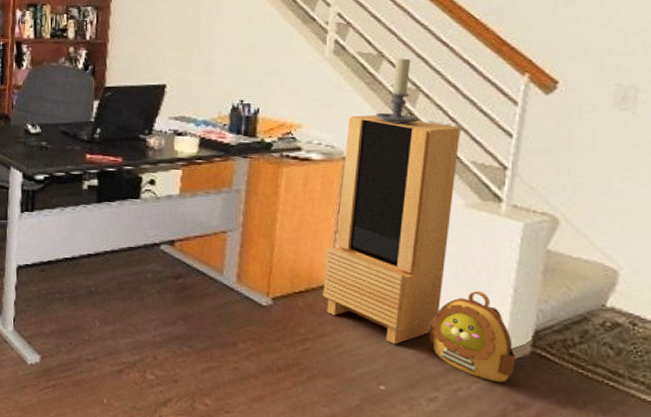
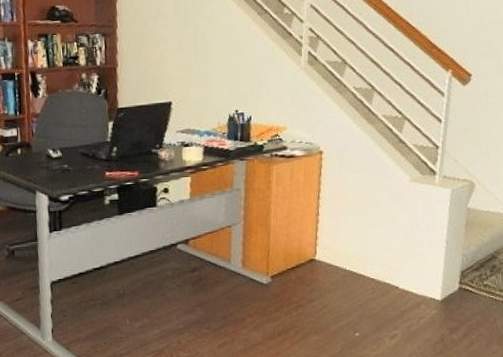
storage cabinet: present [323,114,461,345] -> none [309,113,405,299]
candle holder: present [376,57,419,125] -> none [342,63,375,120]
backpack: present [429,291,516,383] -> none [389,247,449,315]

